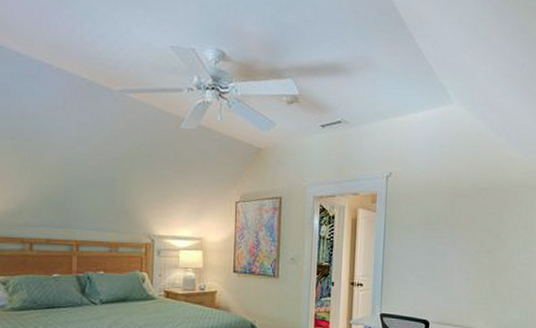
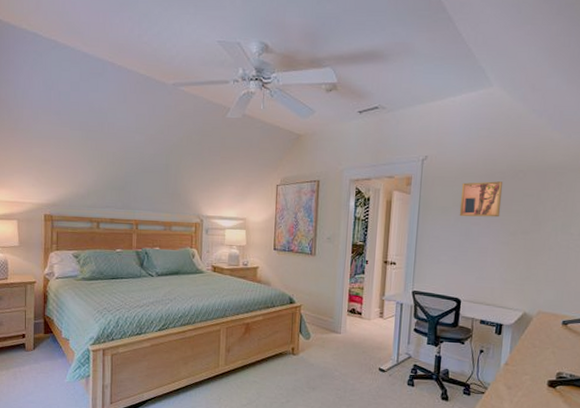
wall art: none [425,199,467,236] -> present [459,181,504,218]

